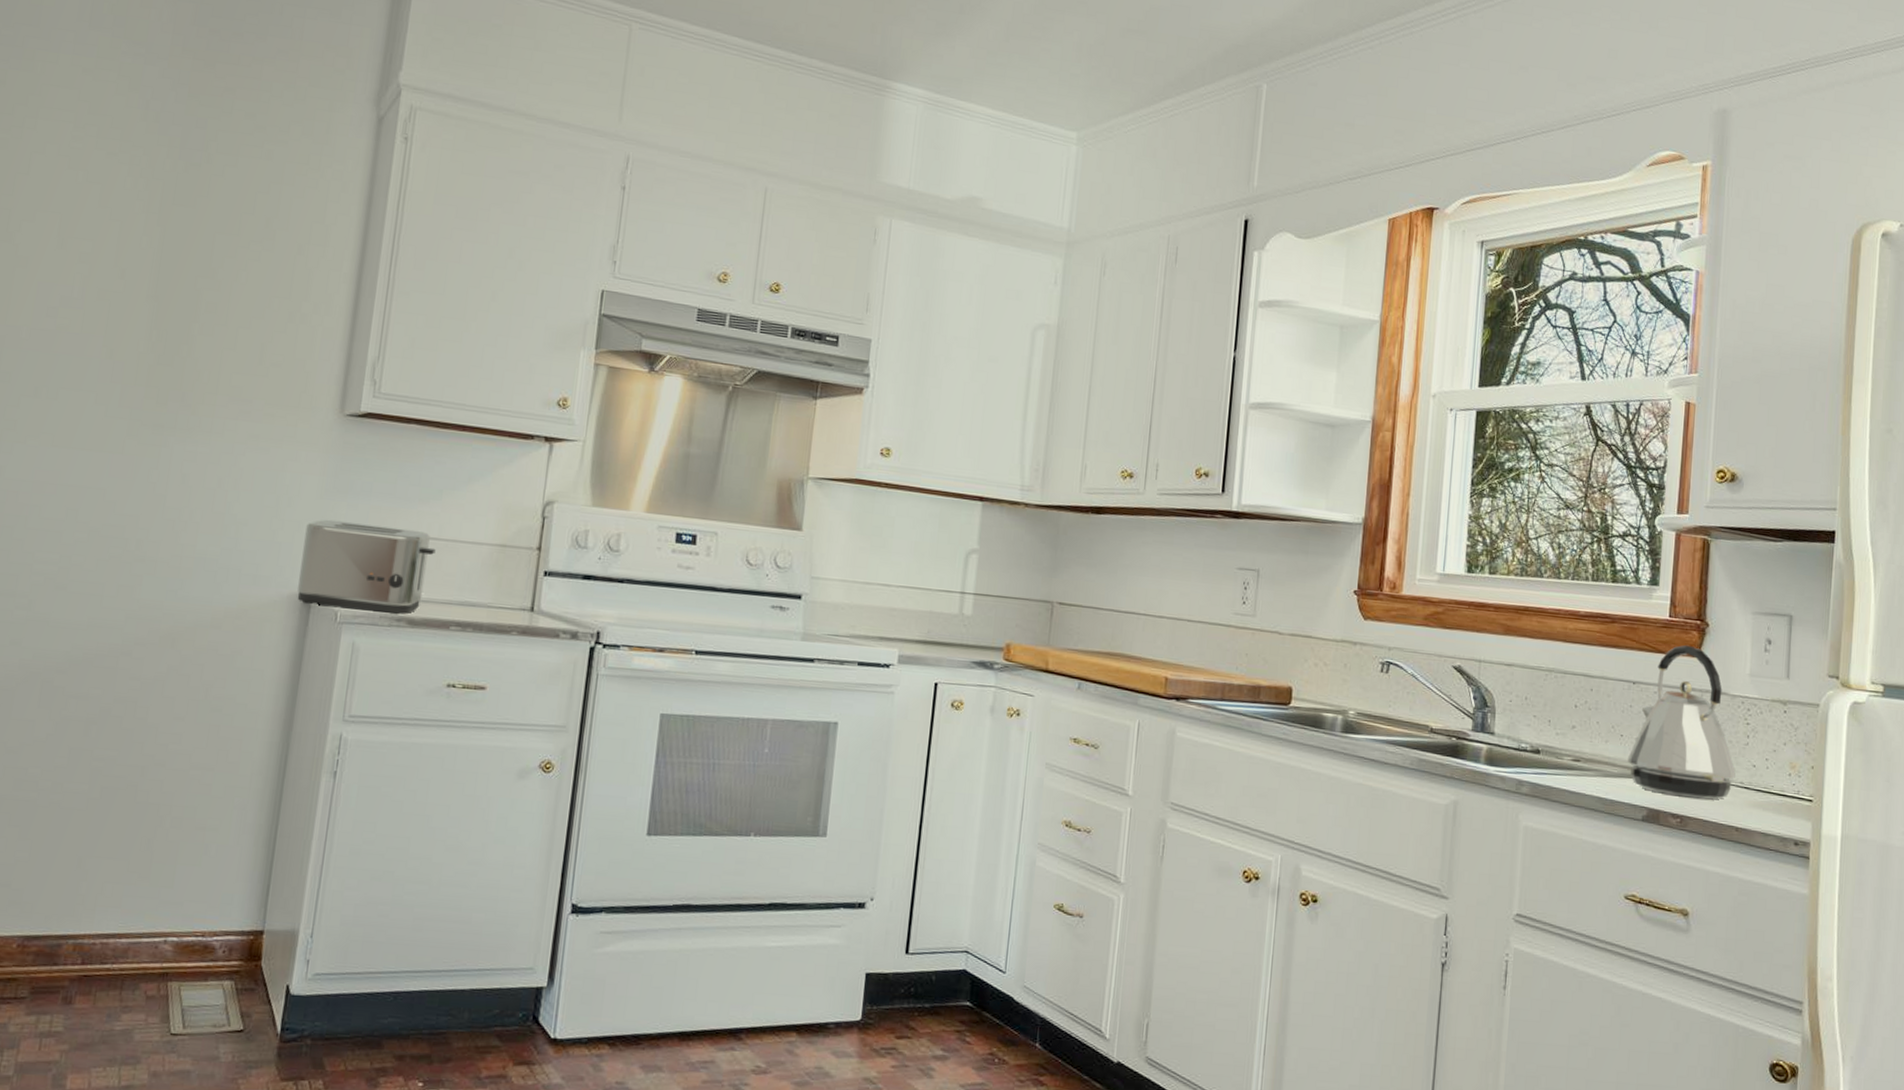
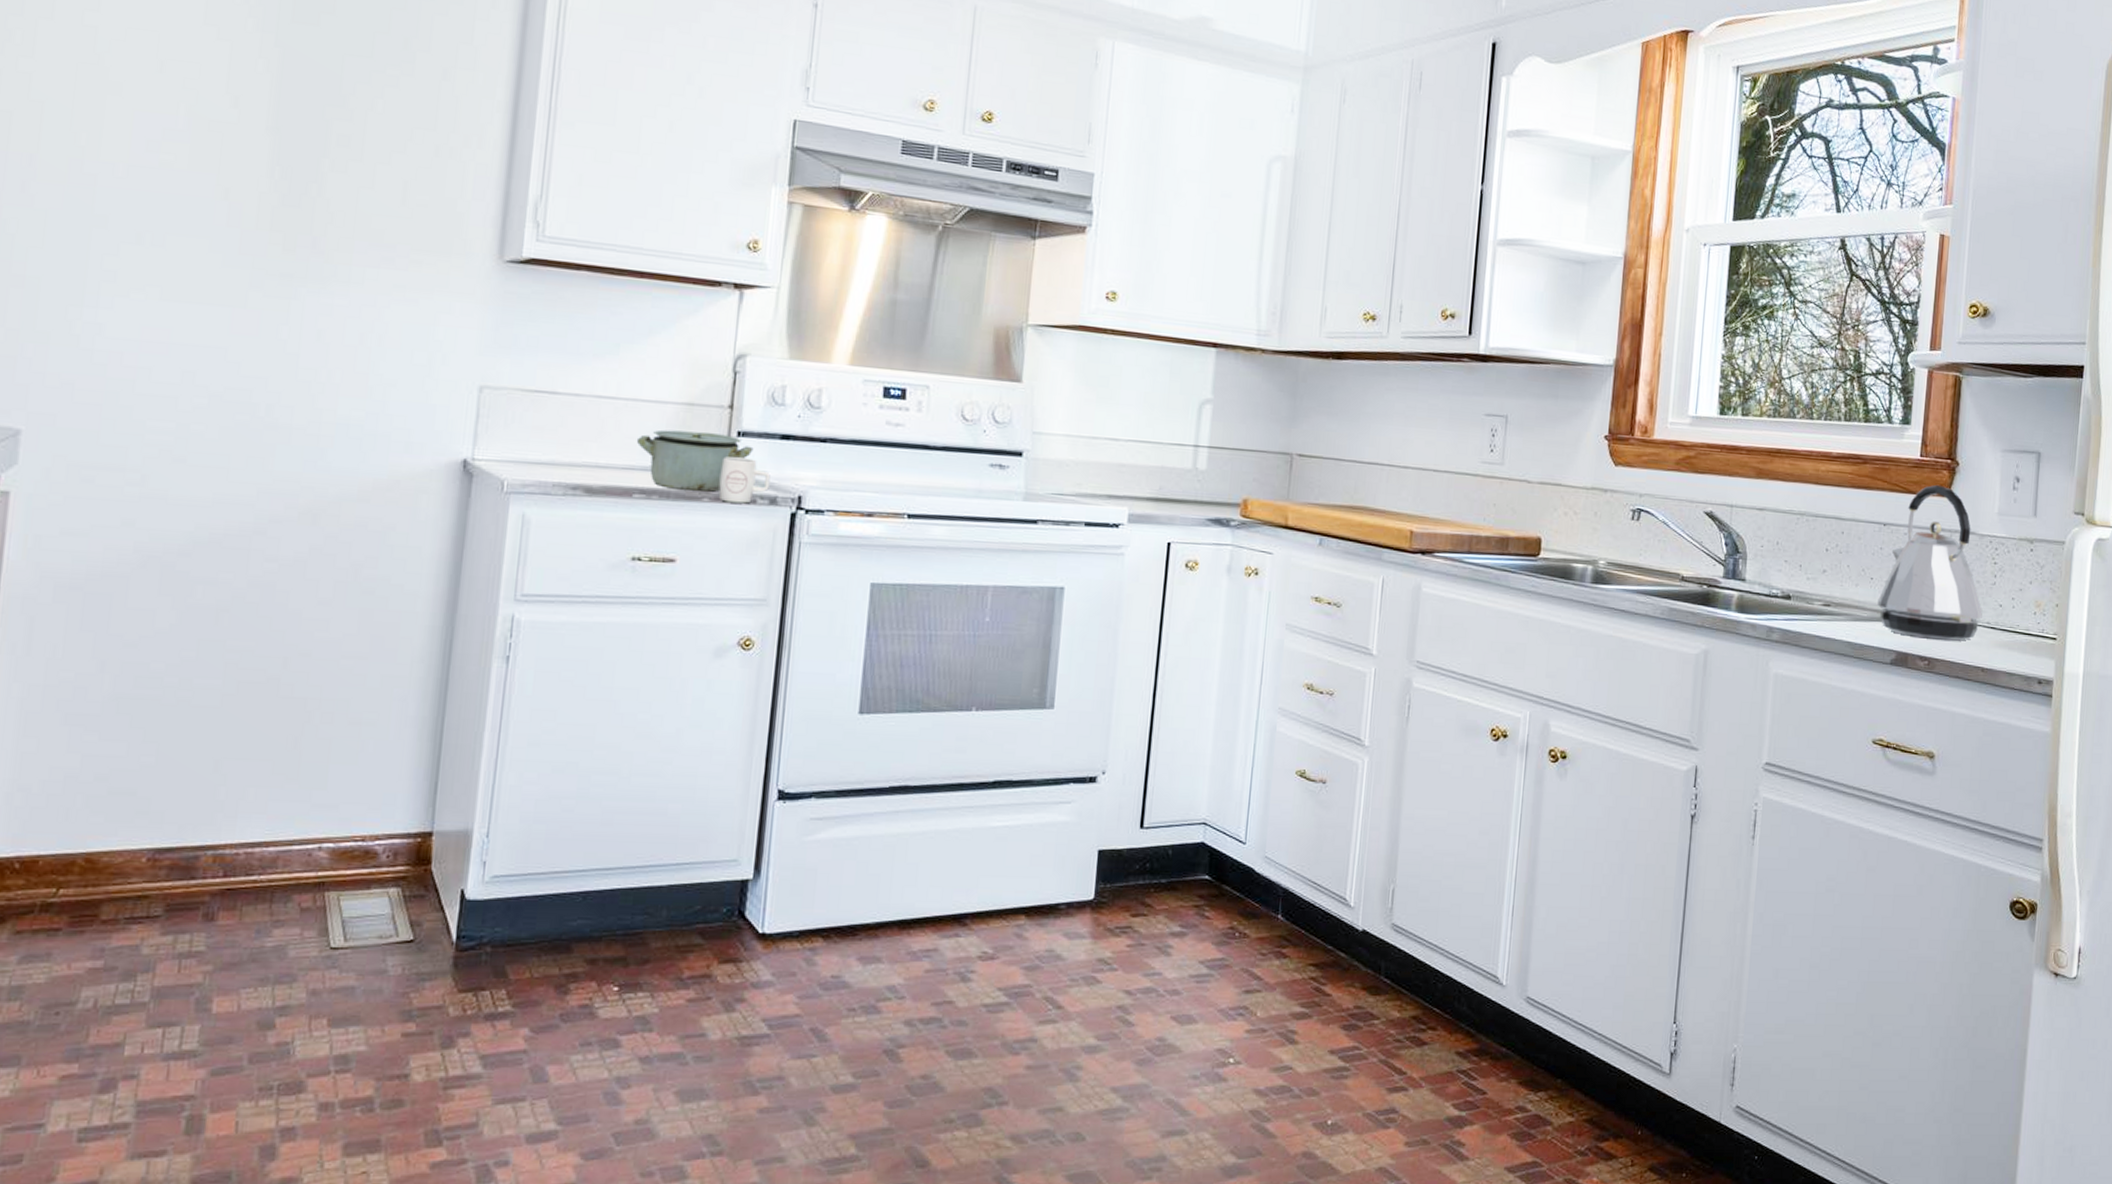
toaster: present [297,519,436,615] -> none [456,378,614,483]
cooking pot: none [454,568,558,627] -> present [636,429,754,493]
mug: none [525,594,573,638] -> present [718,456,771,504]

